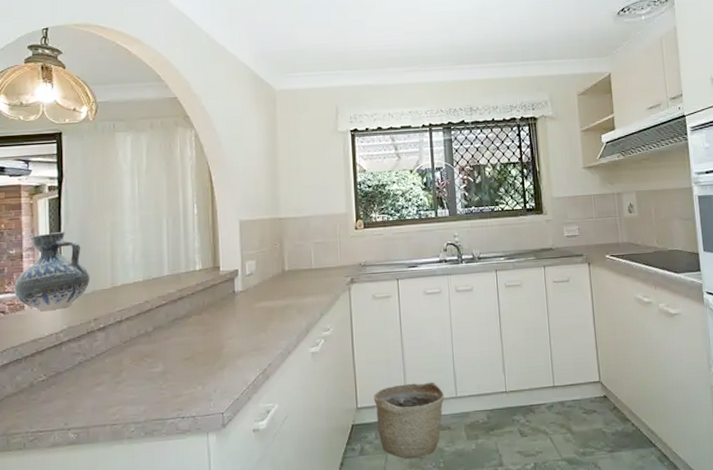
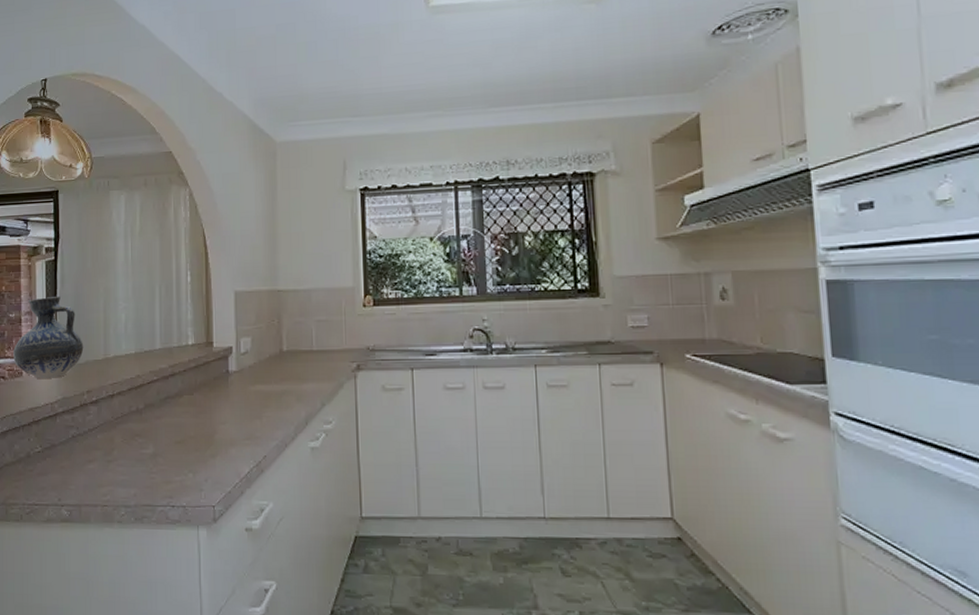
basket: present [373,382,445,459] -> none [381,495,467,586]

